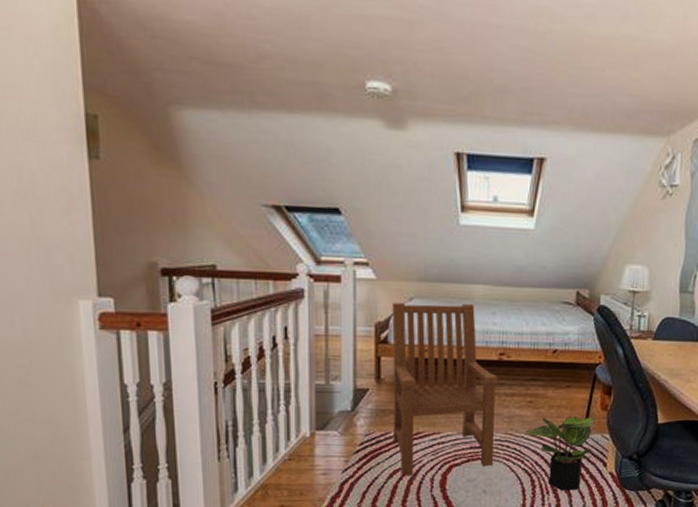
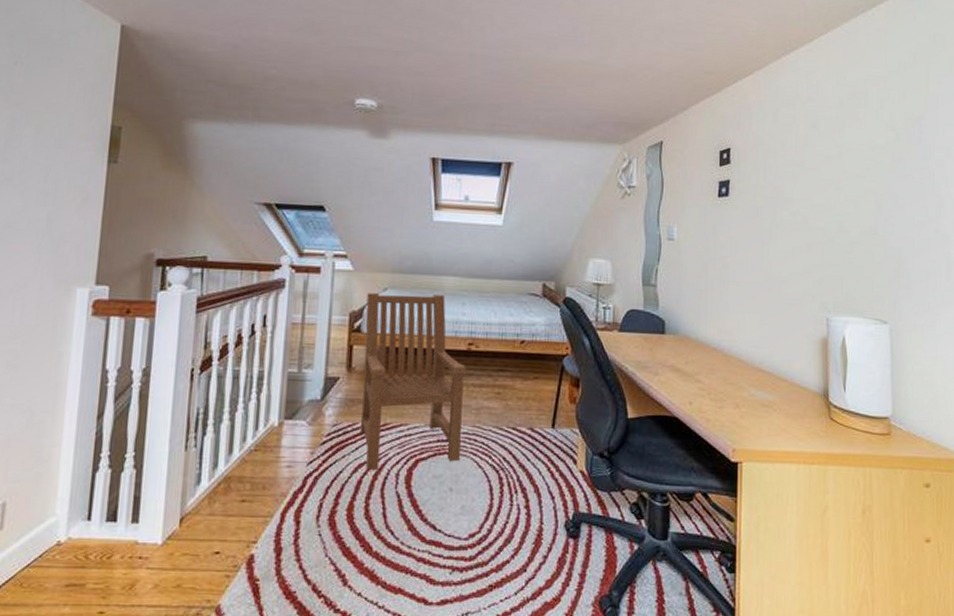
potted plant: present [525,417,595,491] -> none [493,409,563,491]

